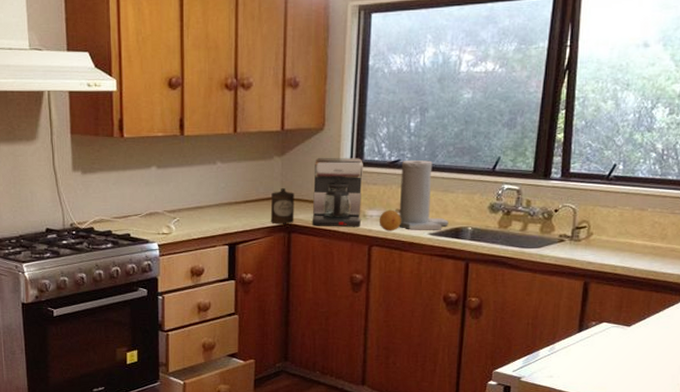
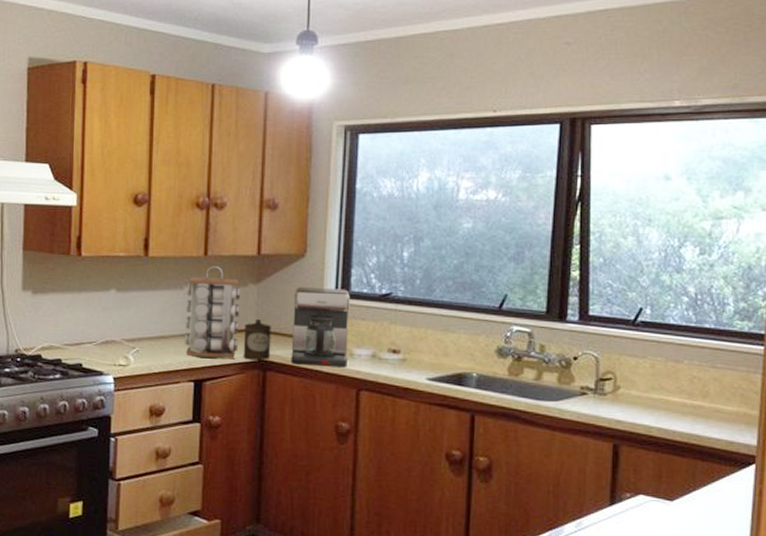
spice rack: none [218,142,267,225] -> present [184,266,240,359]
fruit: present [379,209,401,232] -> none [368,349,394,374]
paper towel: present [399,160,449,230] -> none [391,294,450,375]

